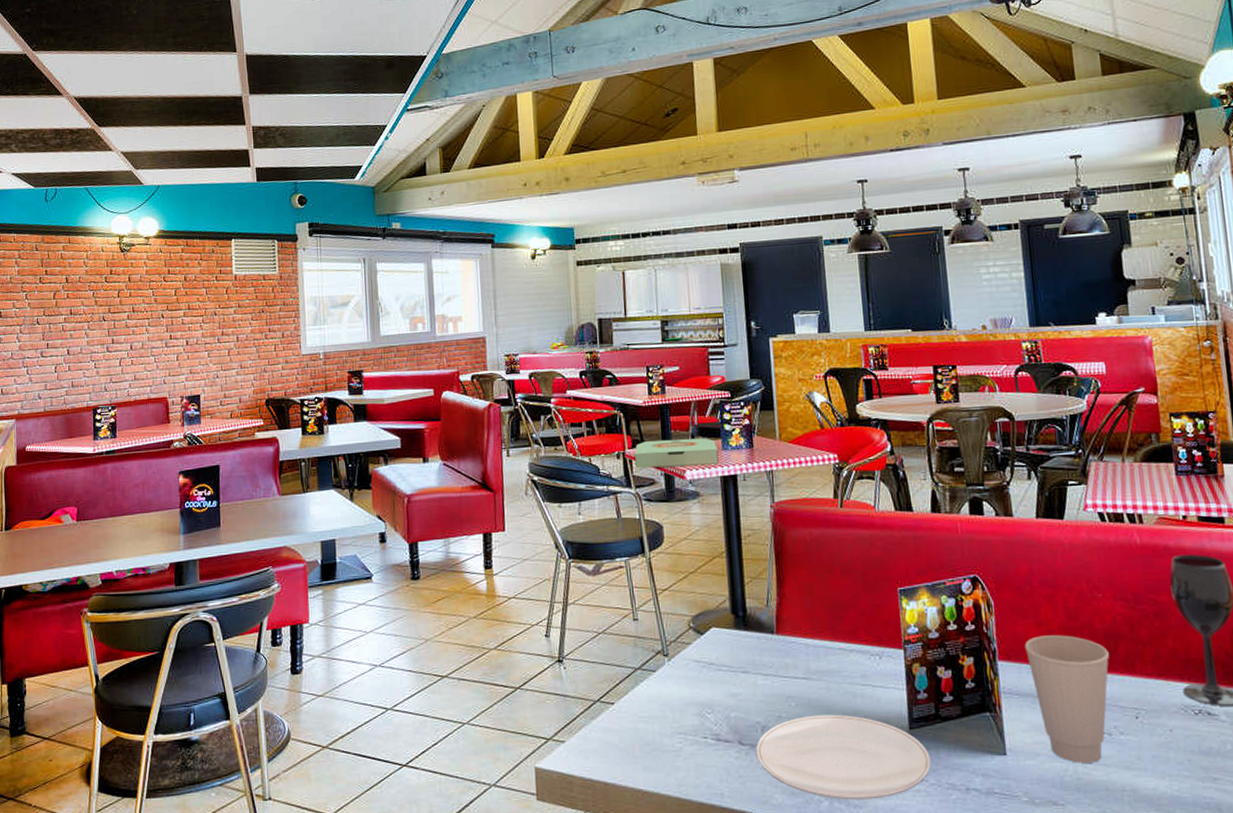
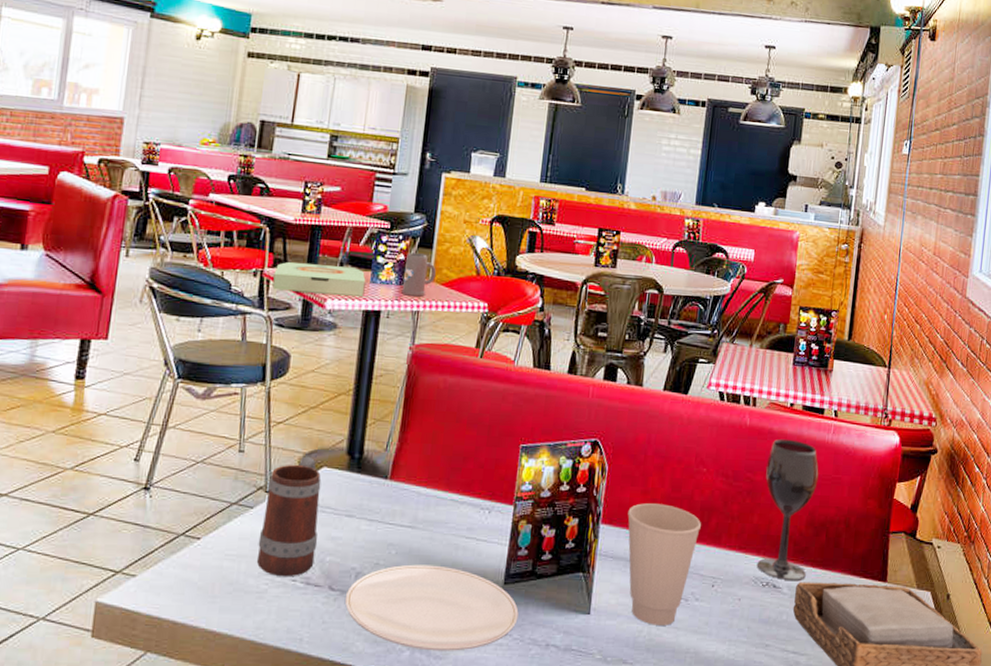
beer mug: none [665,618,721,735] -> present [256,456,322,577]
beer mug: none [750,416,782,458] -> present [401,252,436,297]

